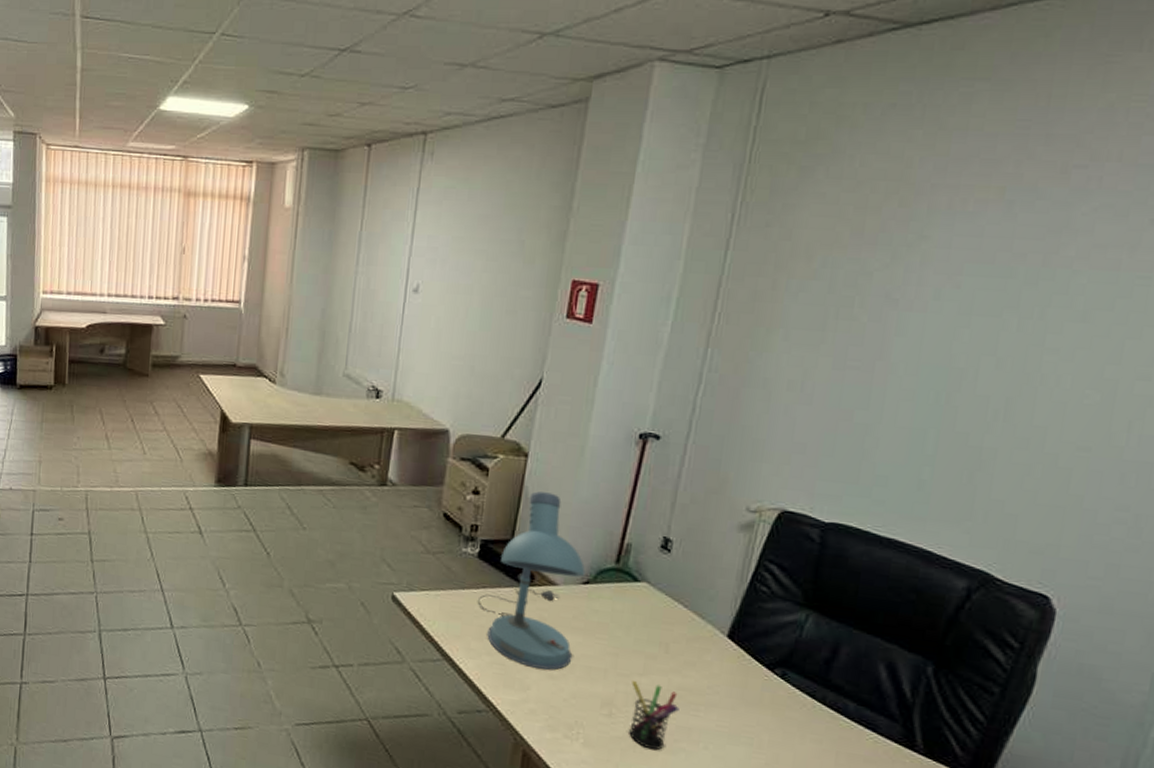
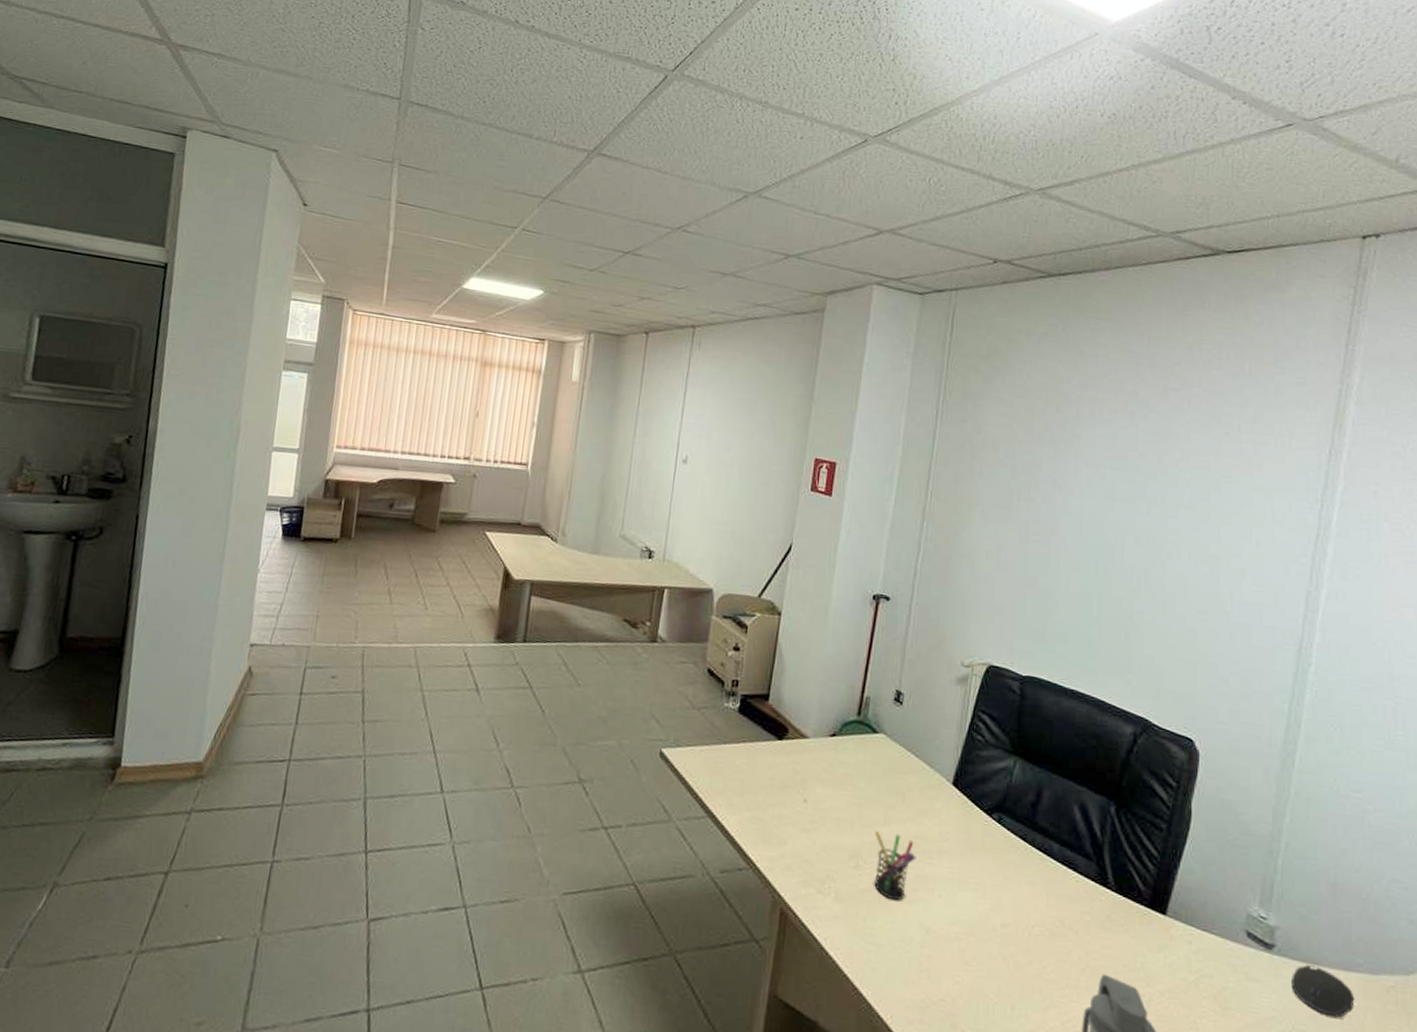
desk lamp: present [477,491,586,670] -> none [738,648,832,823]

